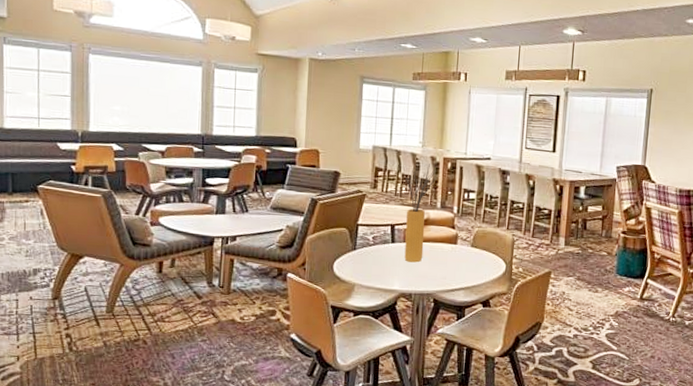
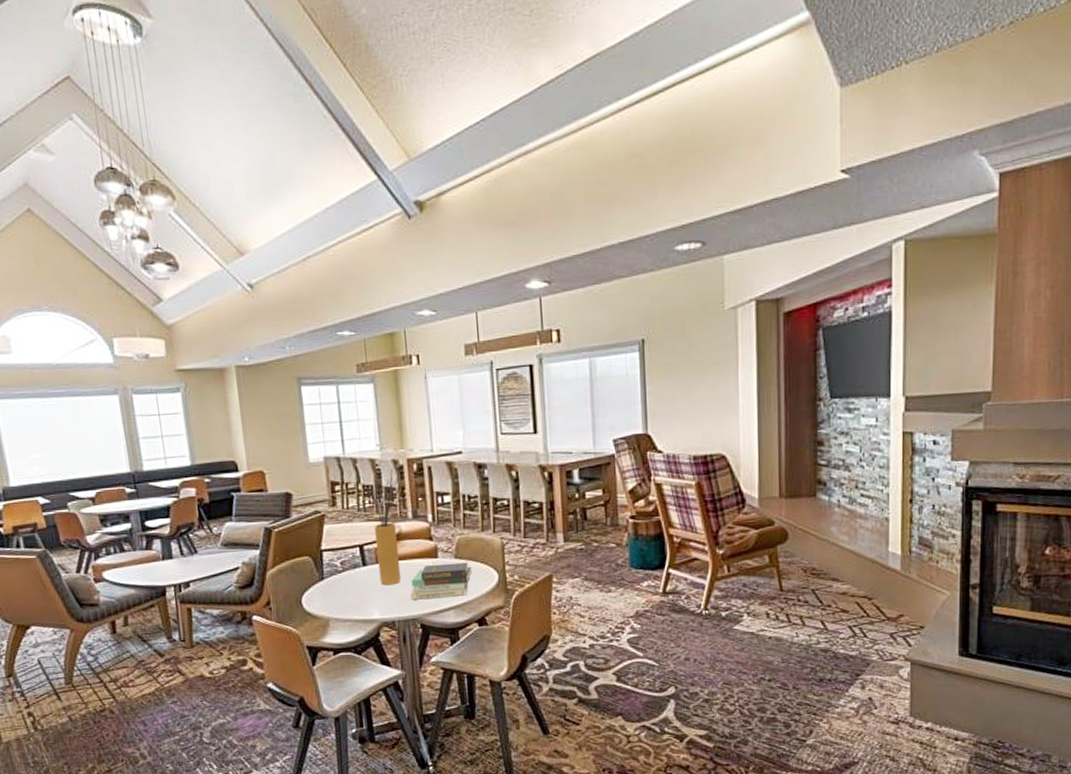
books: none [429,249,484,280] -> present [411,562,472,600]

